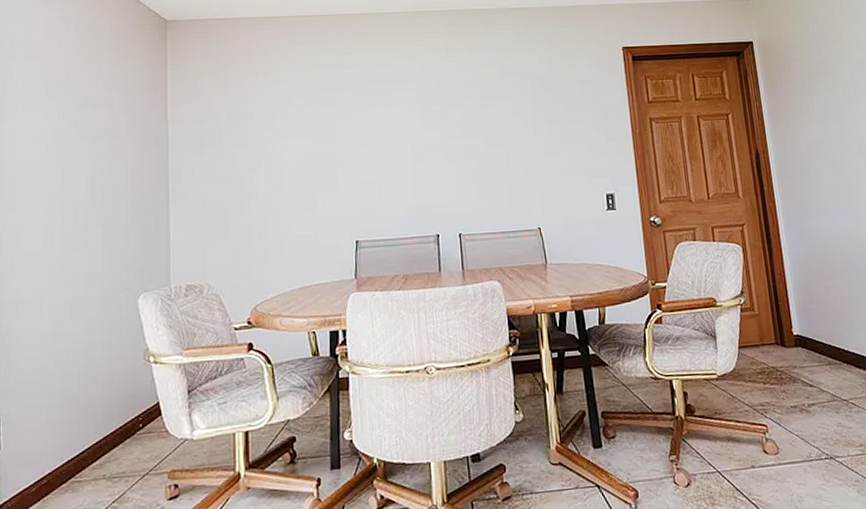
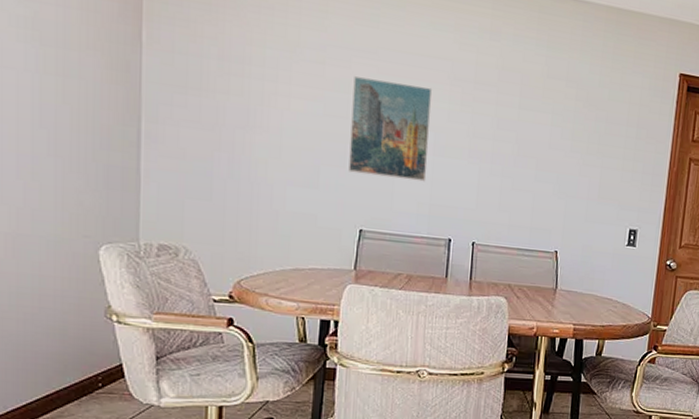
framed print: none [337,106,409,192] -> present [349,76,433,182]

